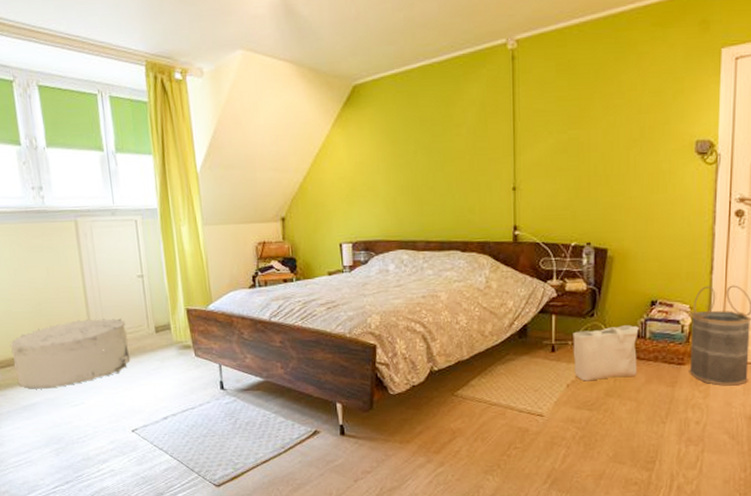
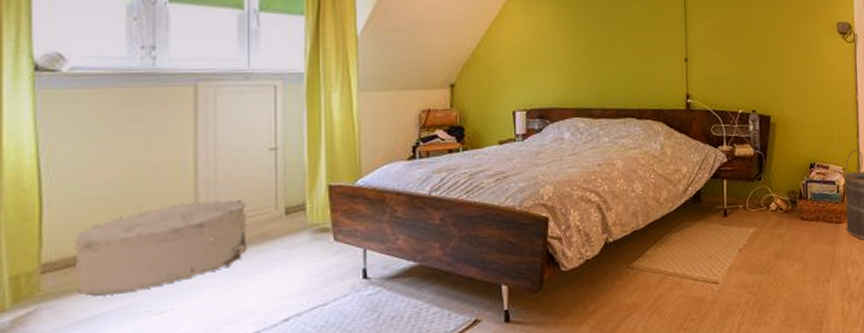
tote bag: present [573,325,640,381] -> none [743,187,802,245]

